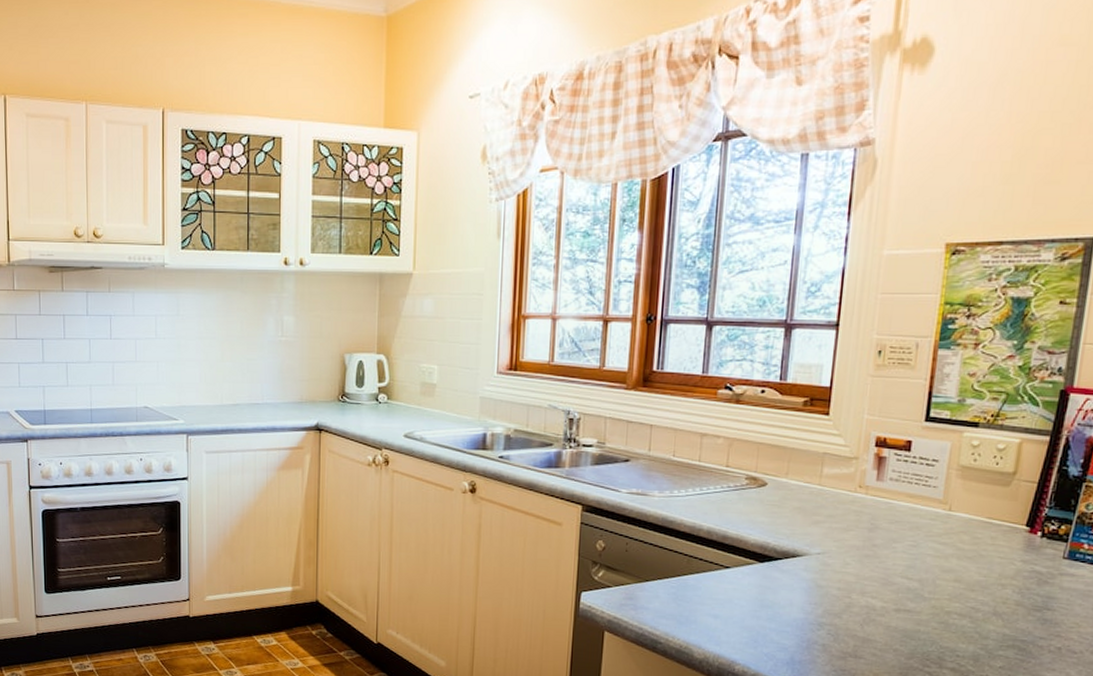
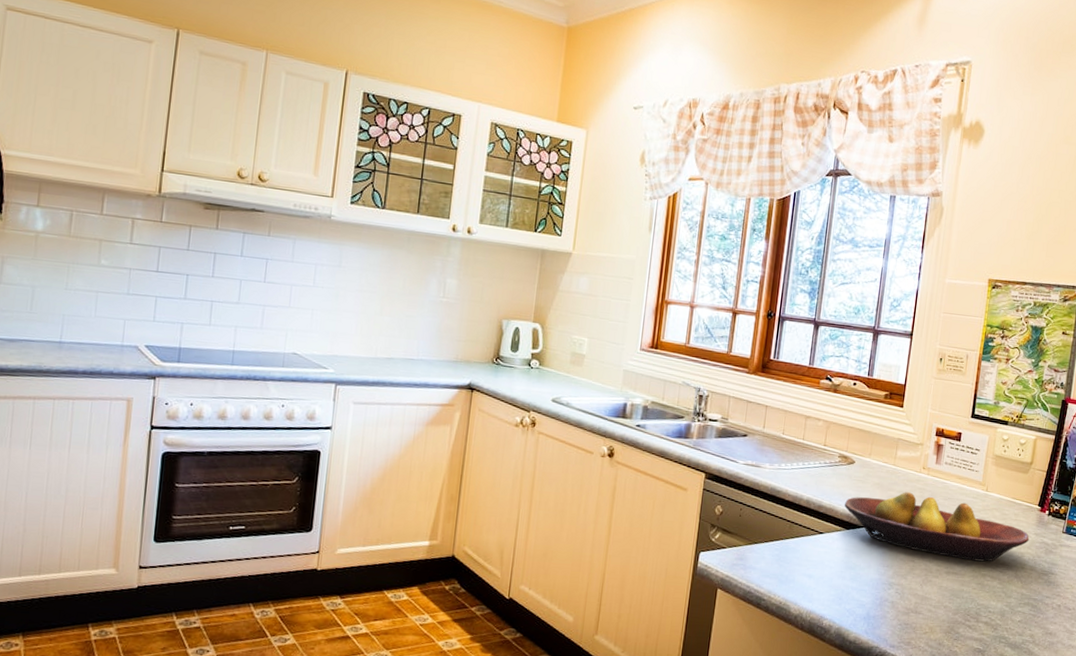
fruit bowl: none [756,516,1014,597] -> present [844,492,1029,562]

